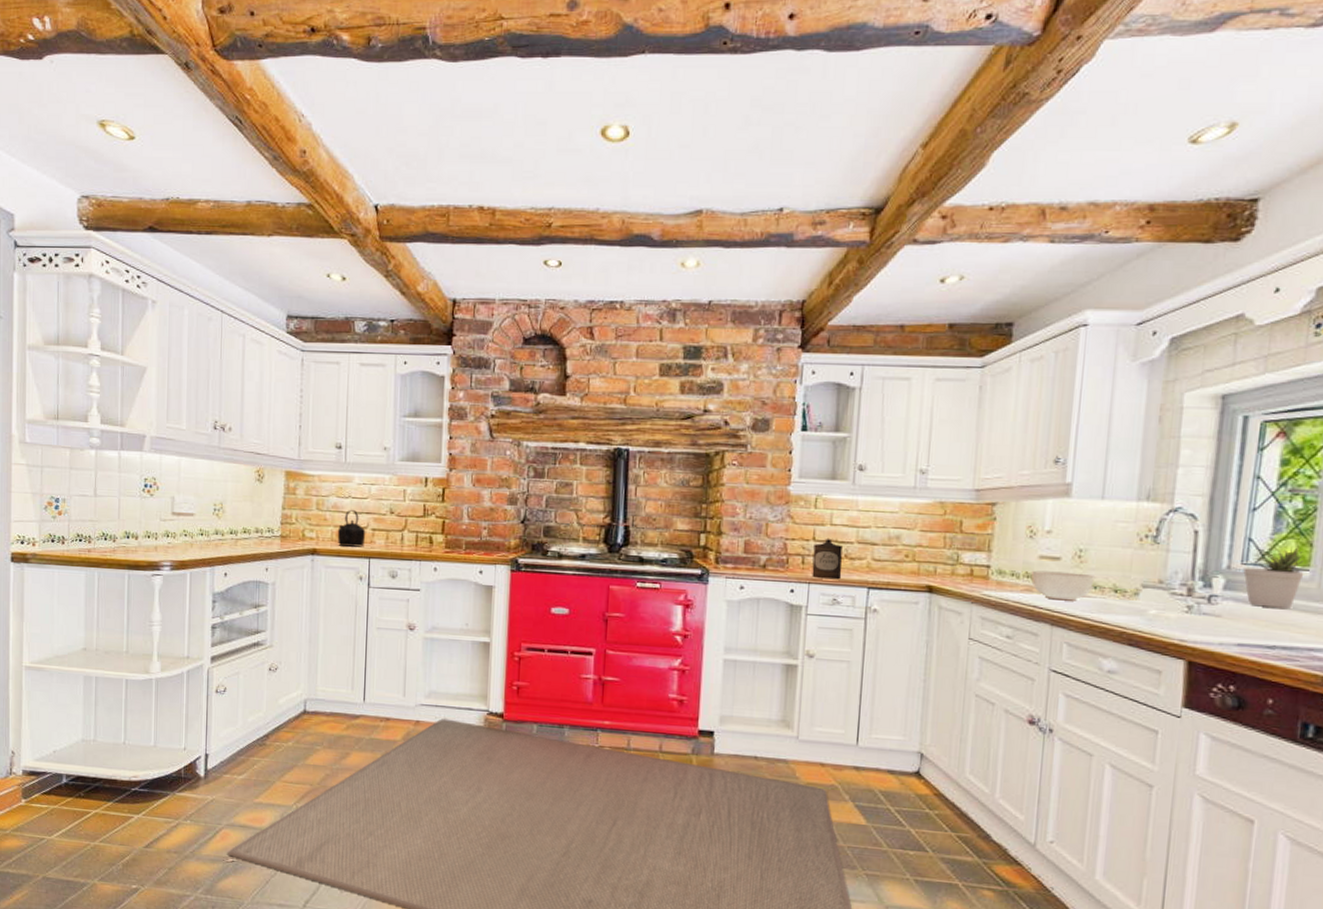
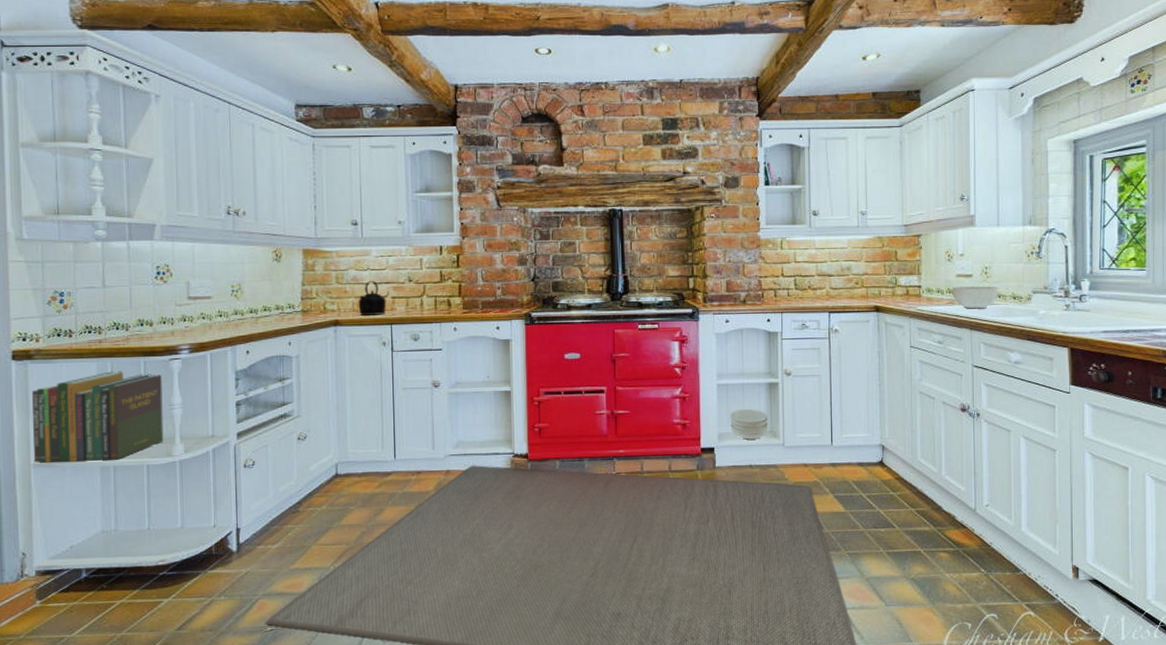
books: none [25,581,144,671] -> present [32,371,164,463]
bowl: none [735,691,782,728] -> present [730,409,768,440]
canister: present [812,539,843,580] -> none [783,274,807,308]
potted plant: present [1243,546,1310,609] -> none [1102,252,1146,302]

